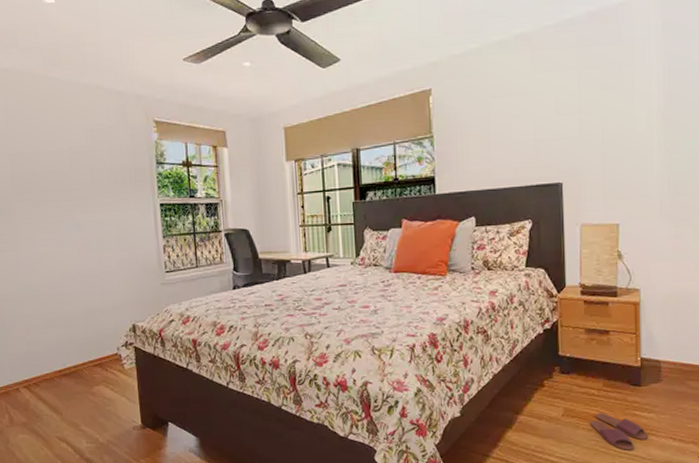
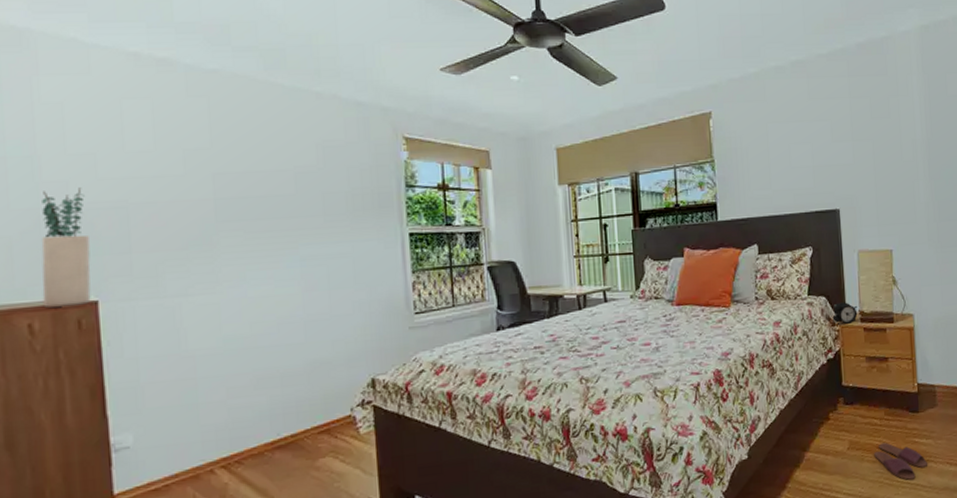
alarm clock: none [551,275,578,296] -> present [832,302,858,324]

